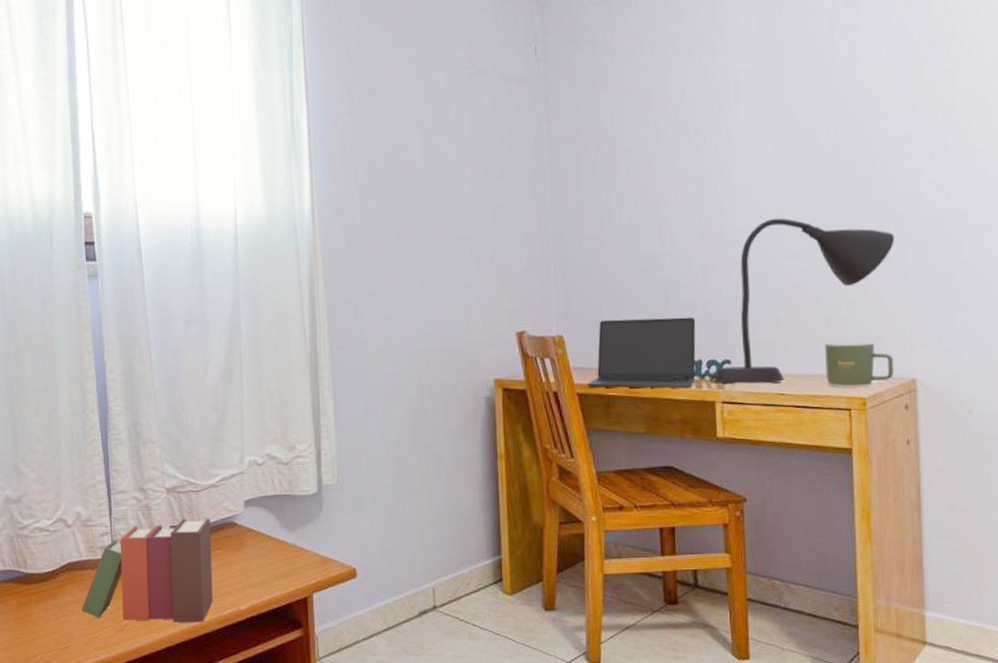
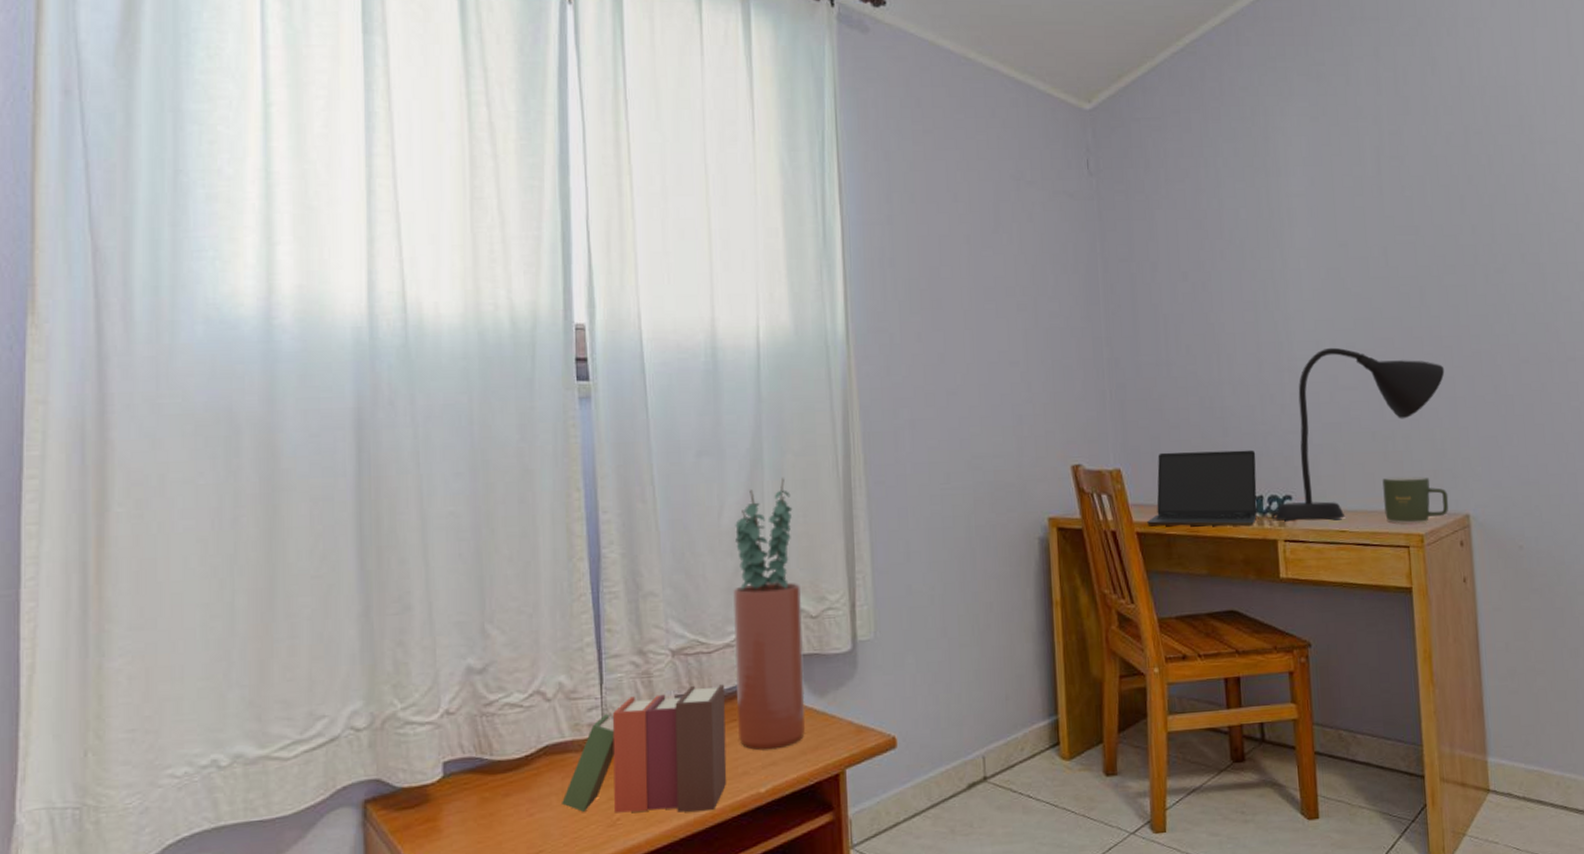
vase: none [217,342,278,574] -> present [733,477,806,750]

